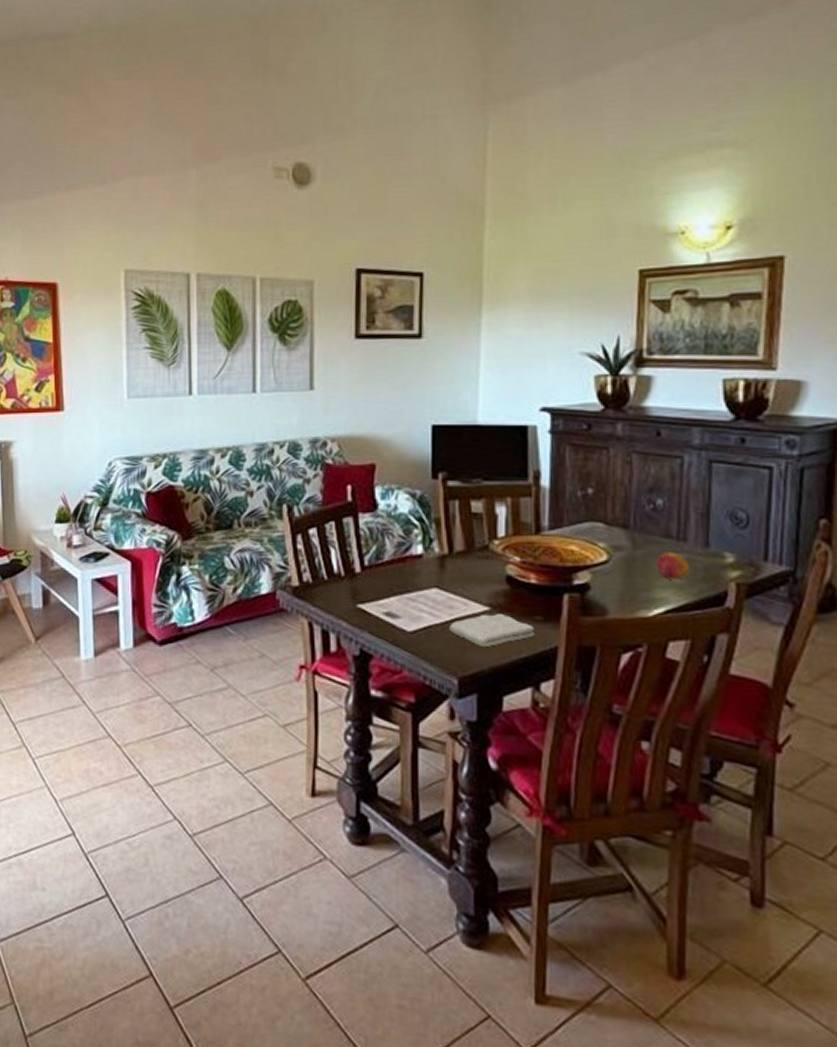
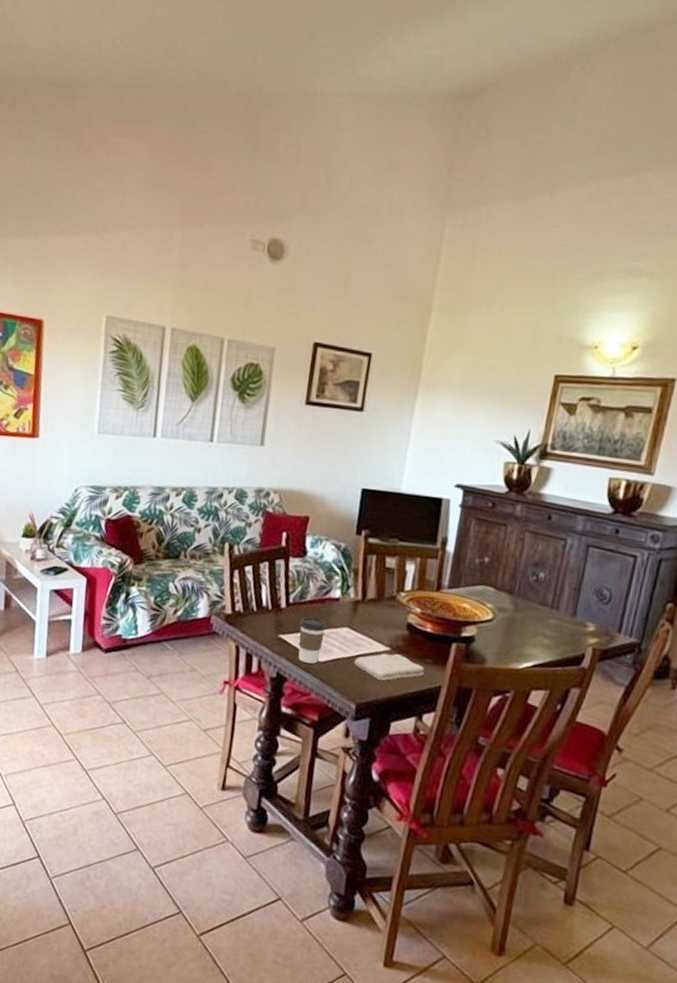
coffee cup: none [379,580,411,635] -> present [298,616,327,664]
fruit: present [656,552,690,579] -> none [531,617,558,641]

